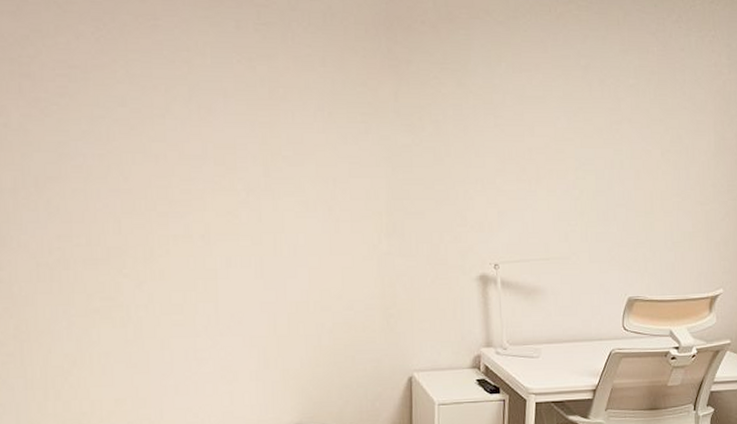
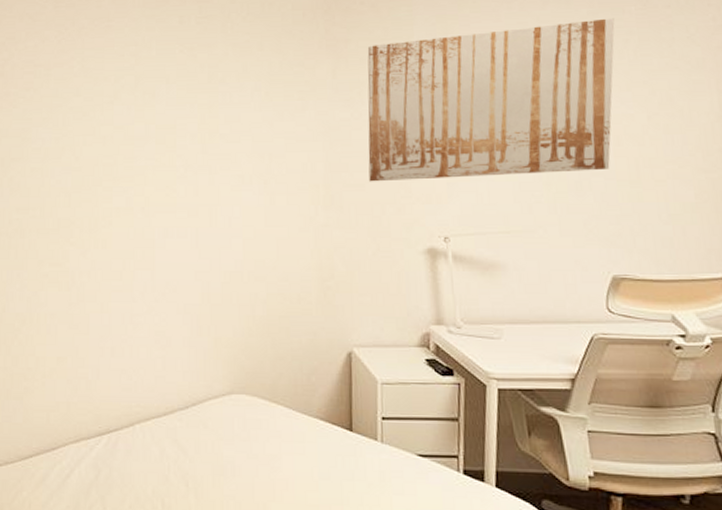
wall art: none [428,57,641,210] -> present [367,18,615,182]

